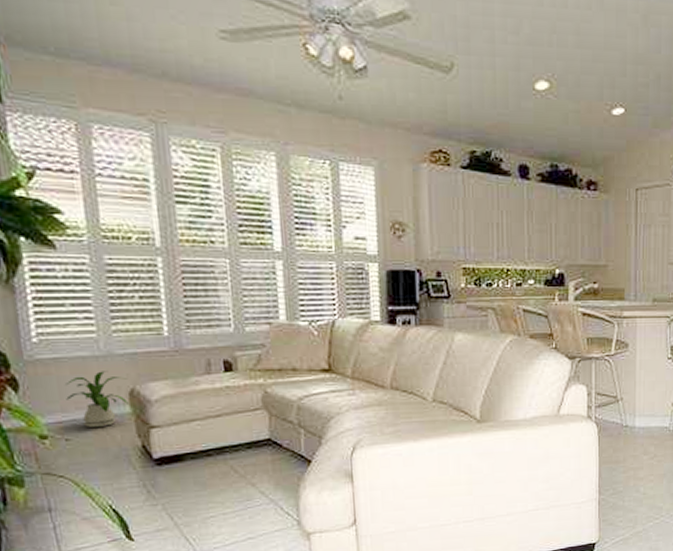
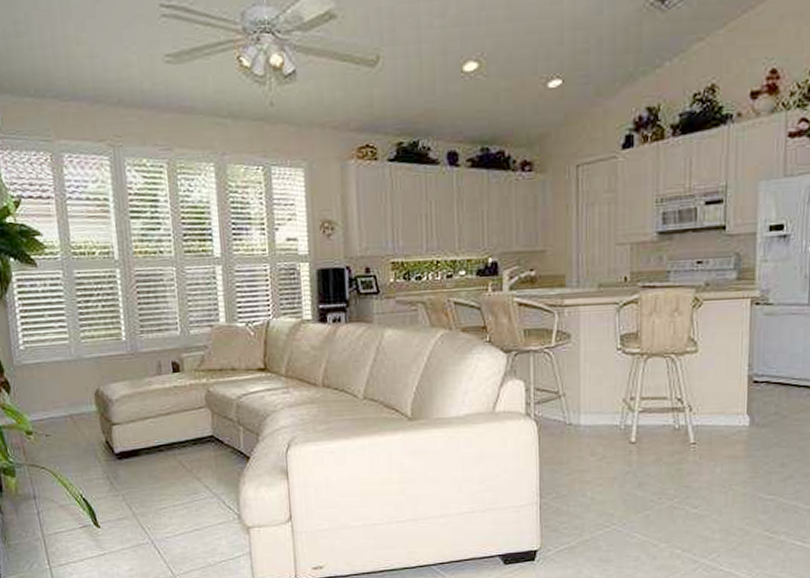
house plant: present [66,371,128,427] -> none [45,373,94,424]

